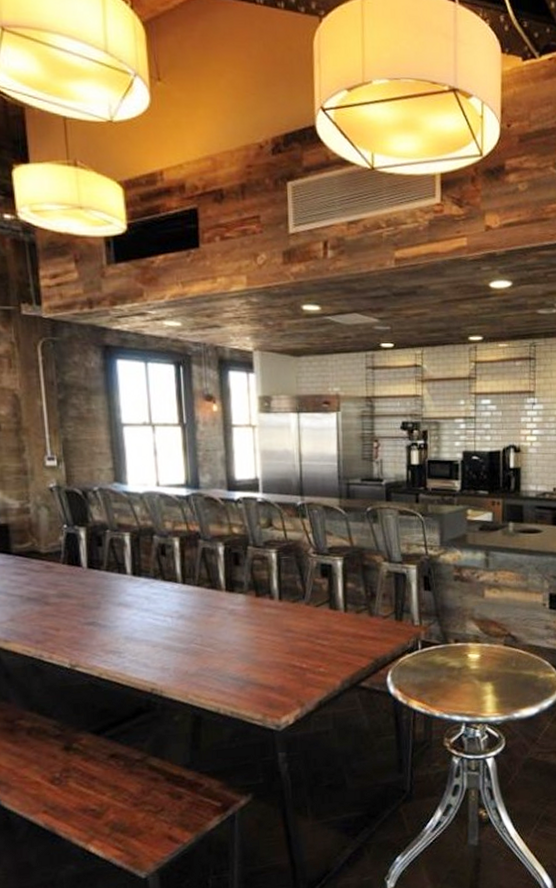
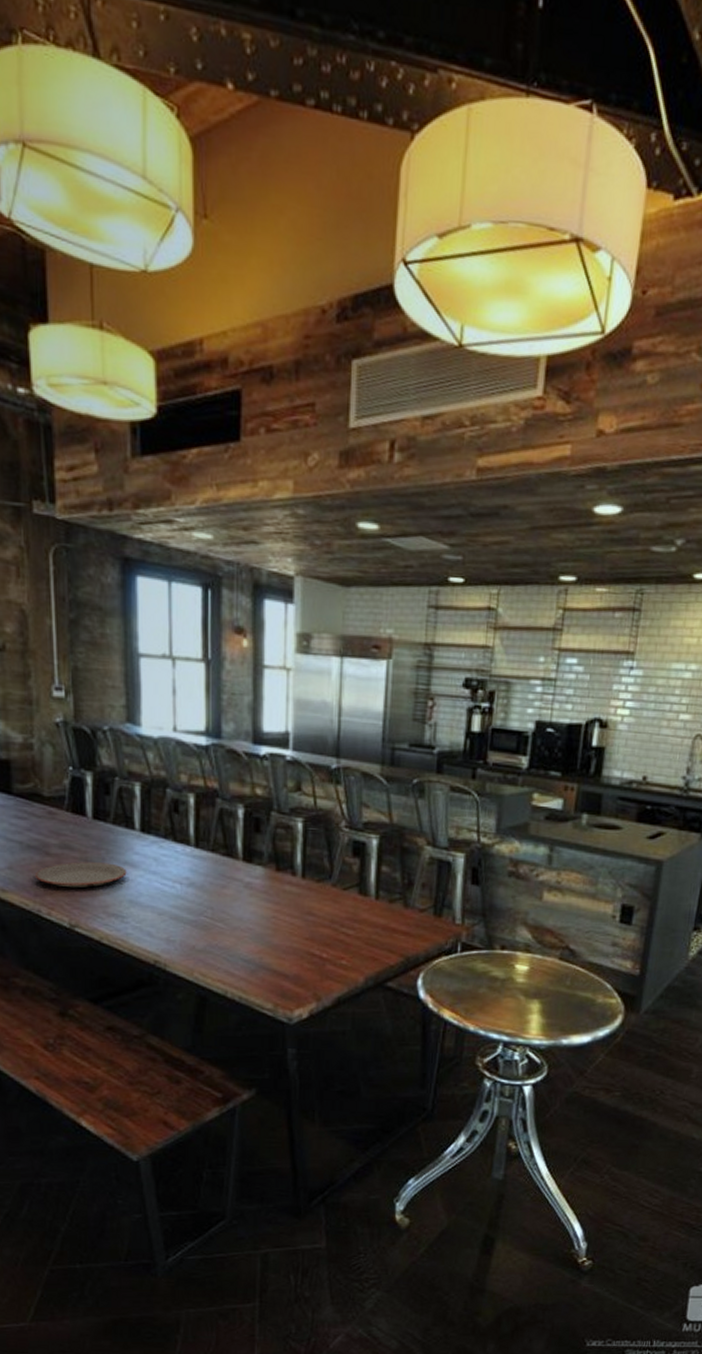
plate: none [35,606,121,632] -> present [34,861,127,888]

